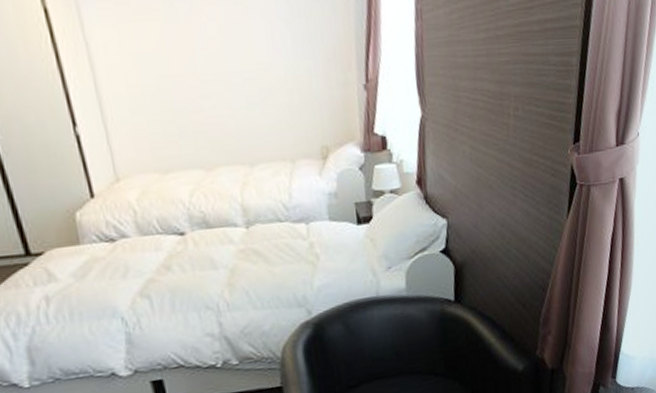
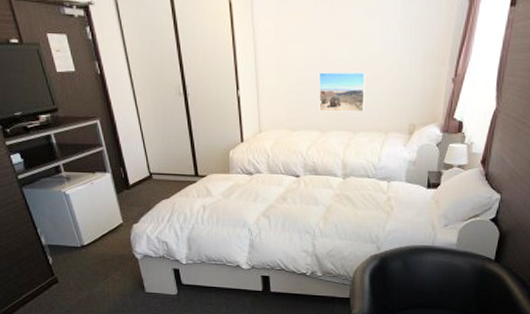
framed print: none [189,86,260,144] -> present [318,71,366,113]

